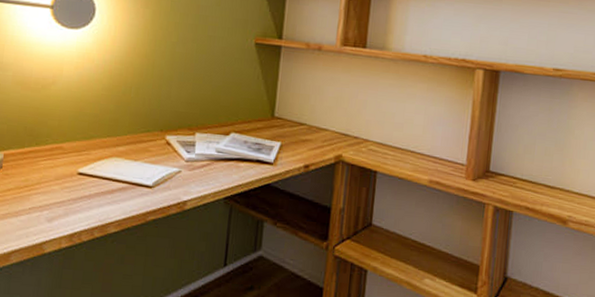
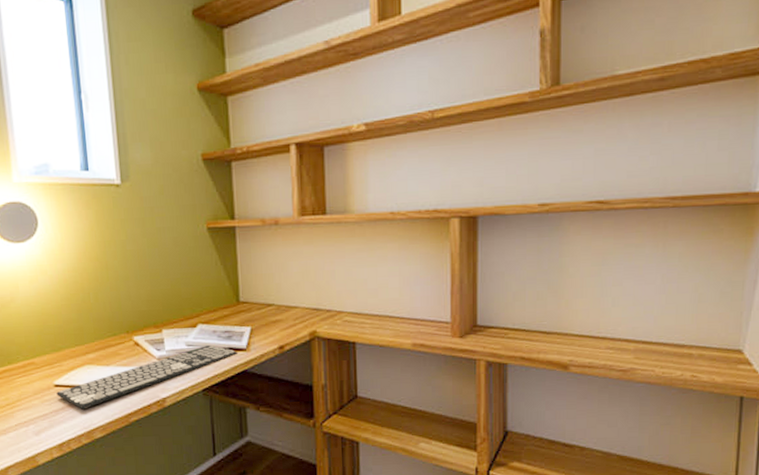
keyboard: none [78,154,264,202] -> present [56,345,238,410]

